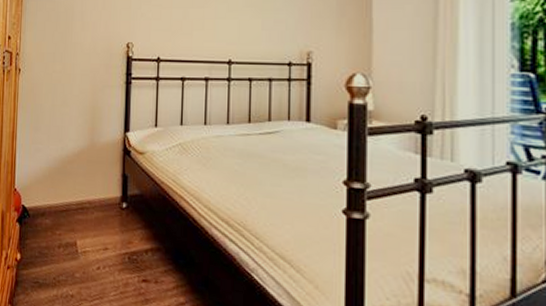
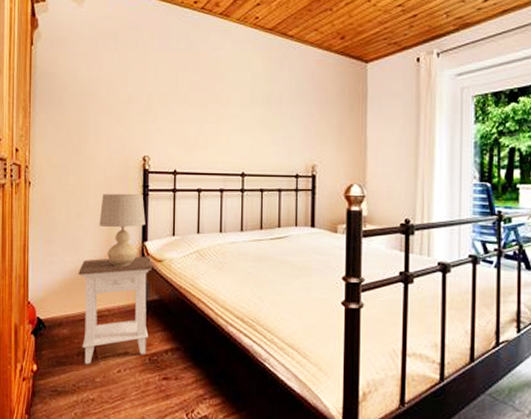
nightstand: none [61,147,135,258] -> present [78,256,154,364]
table lamp: none [82,81,128,158] -> present [99,193,145,267]

